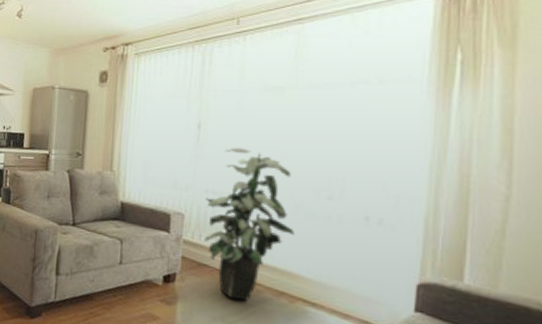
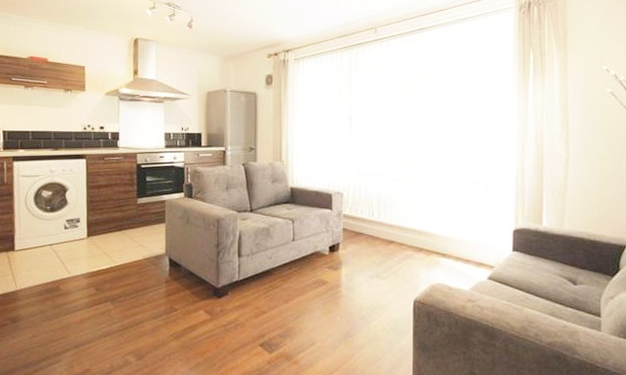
indoor plant: present [204,147,294,302] -> none [358,134,427,259]

